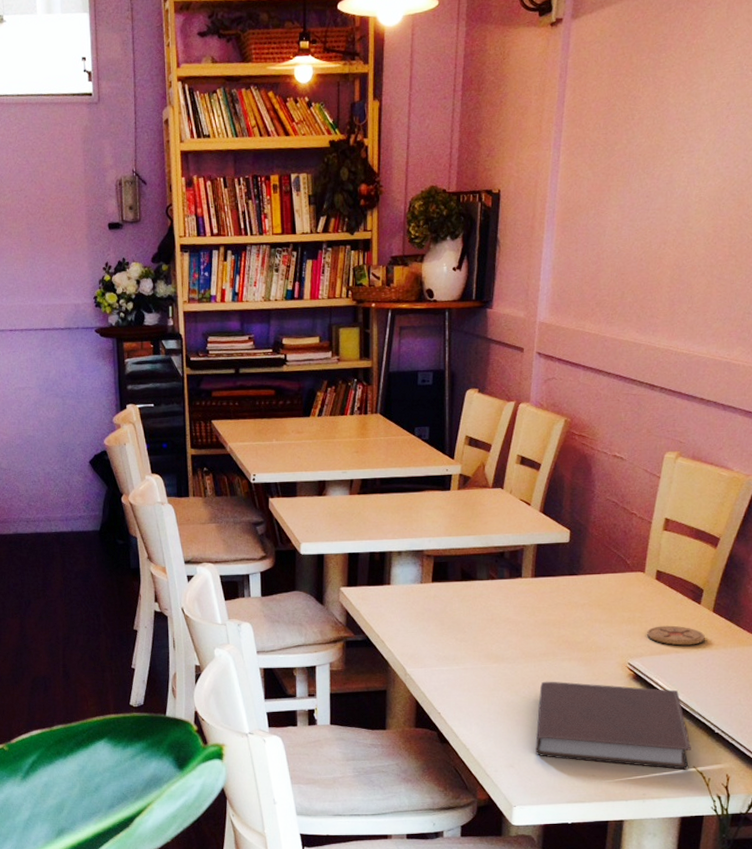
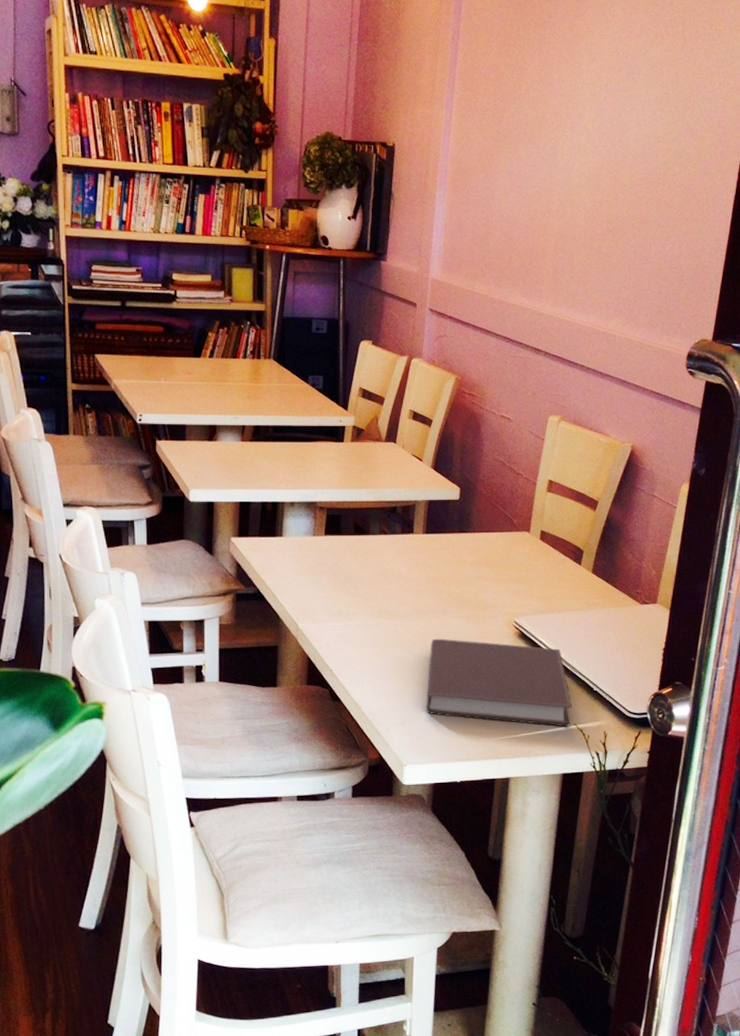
coaster: present [647,625,705,646] -> none [532,585,585,605]

